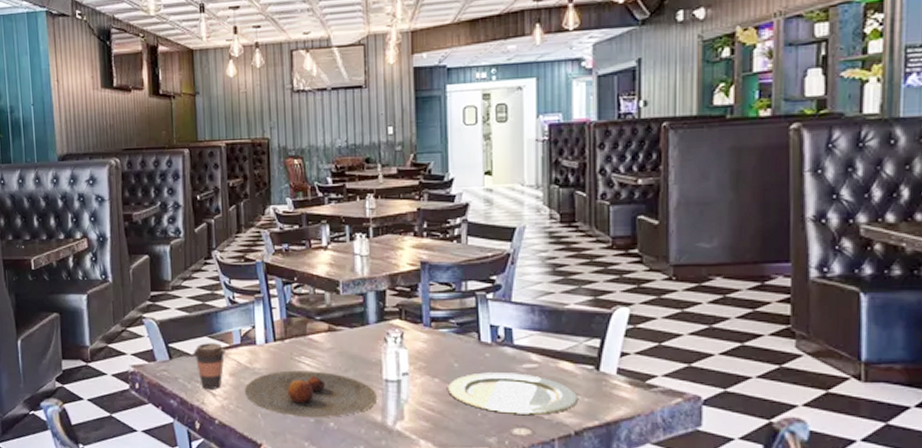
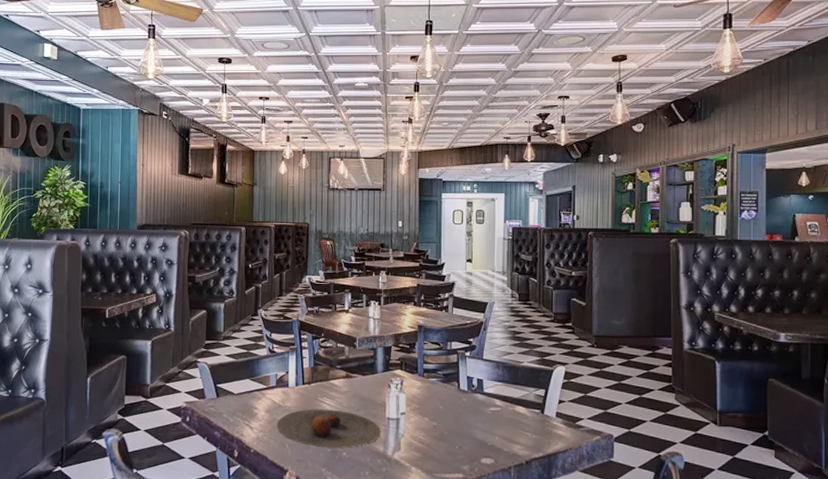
coffee cup: present [193,343,226,389] -> none [237,384,263,423]
plate: present [448,372,577,415] -> none [435,413,528,448]

